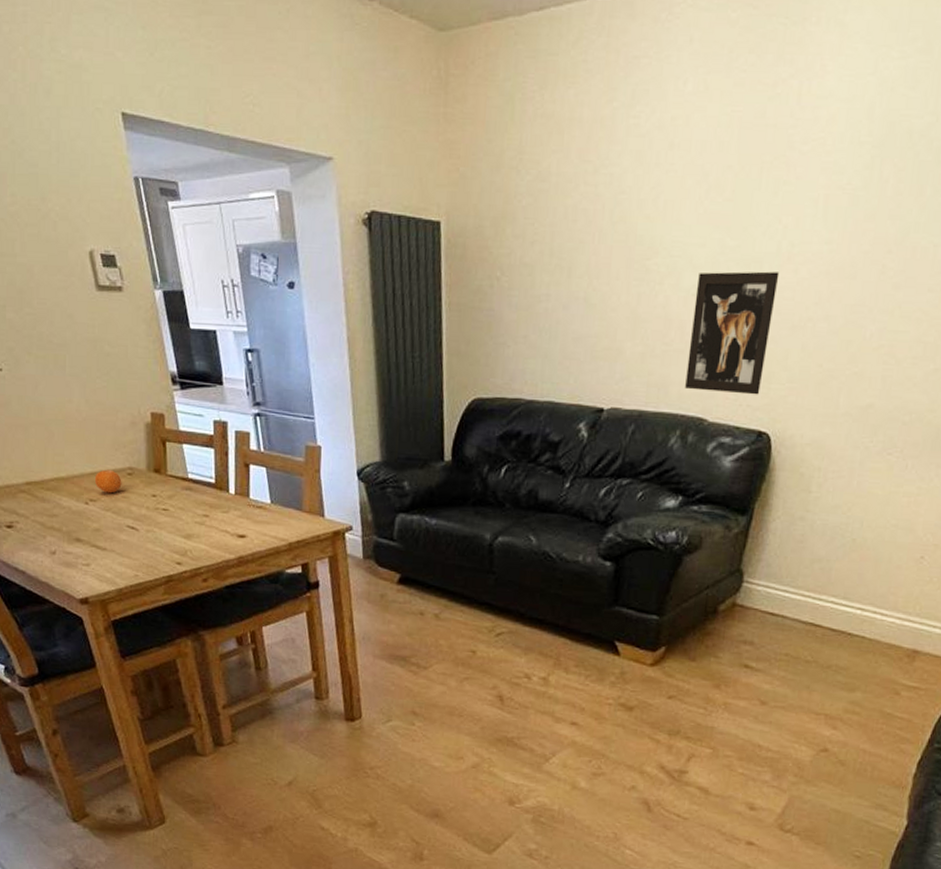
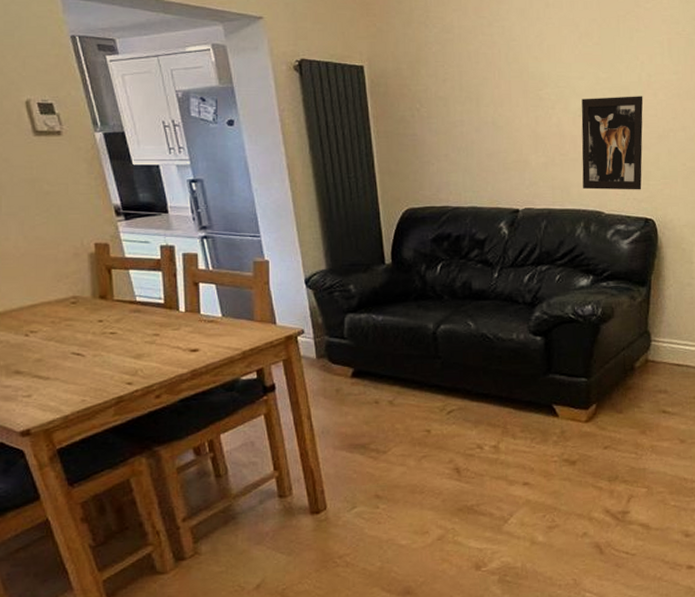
fruit: present [94,469,122,494] -> none [35,300,65,323]

